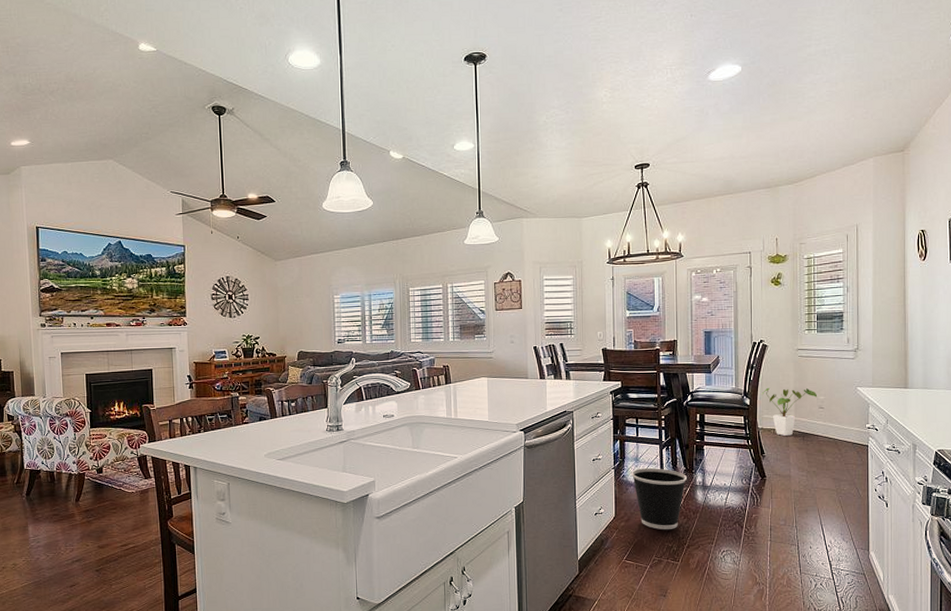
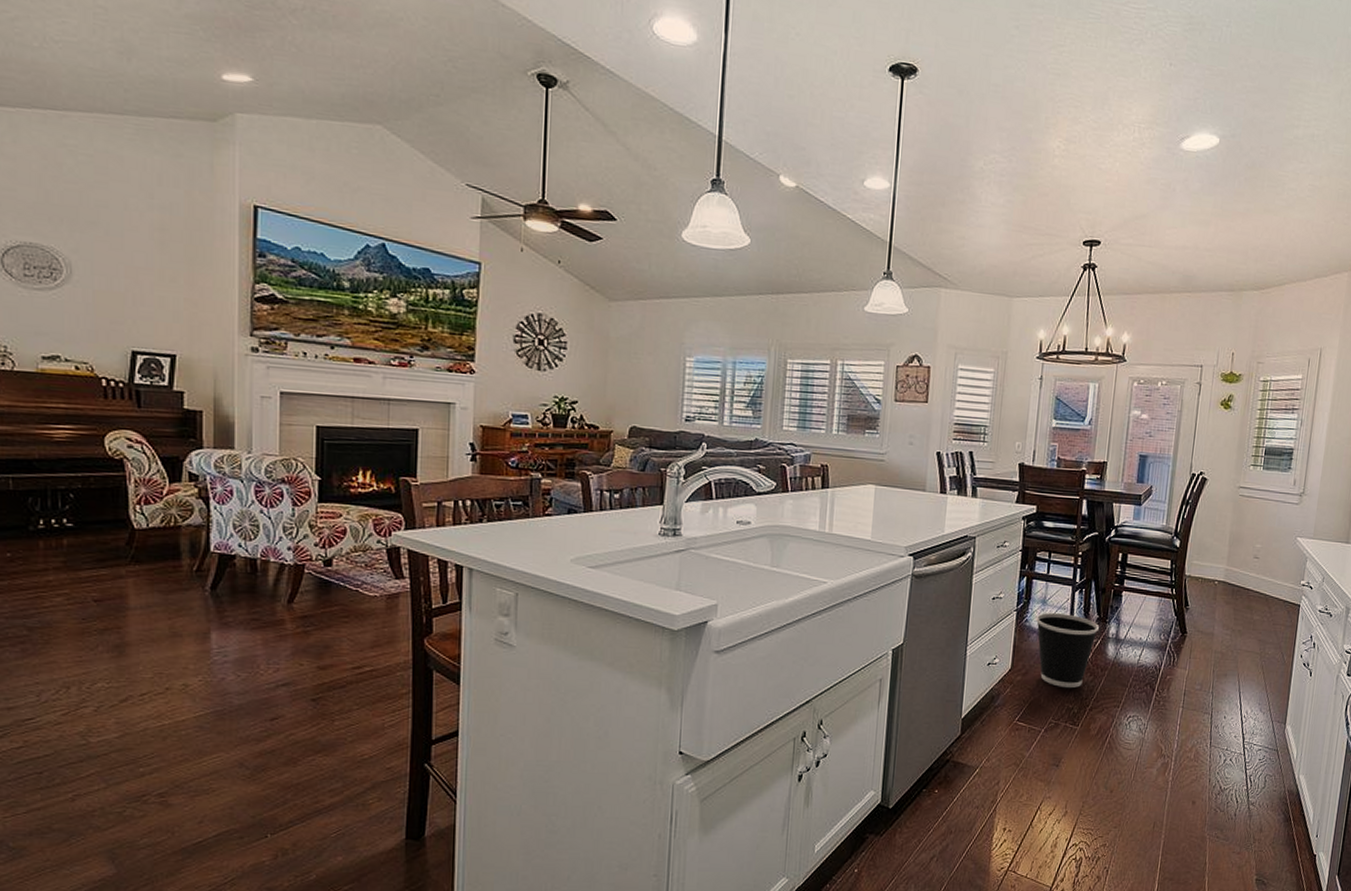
house plant: present [761,387,817,436] -> none [1194,528,1254,587]

